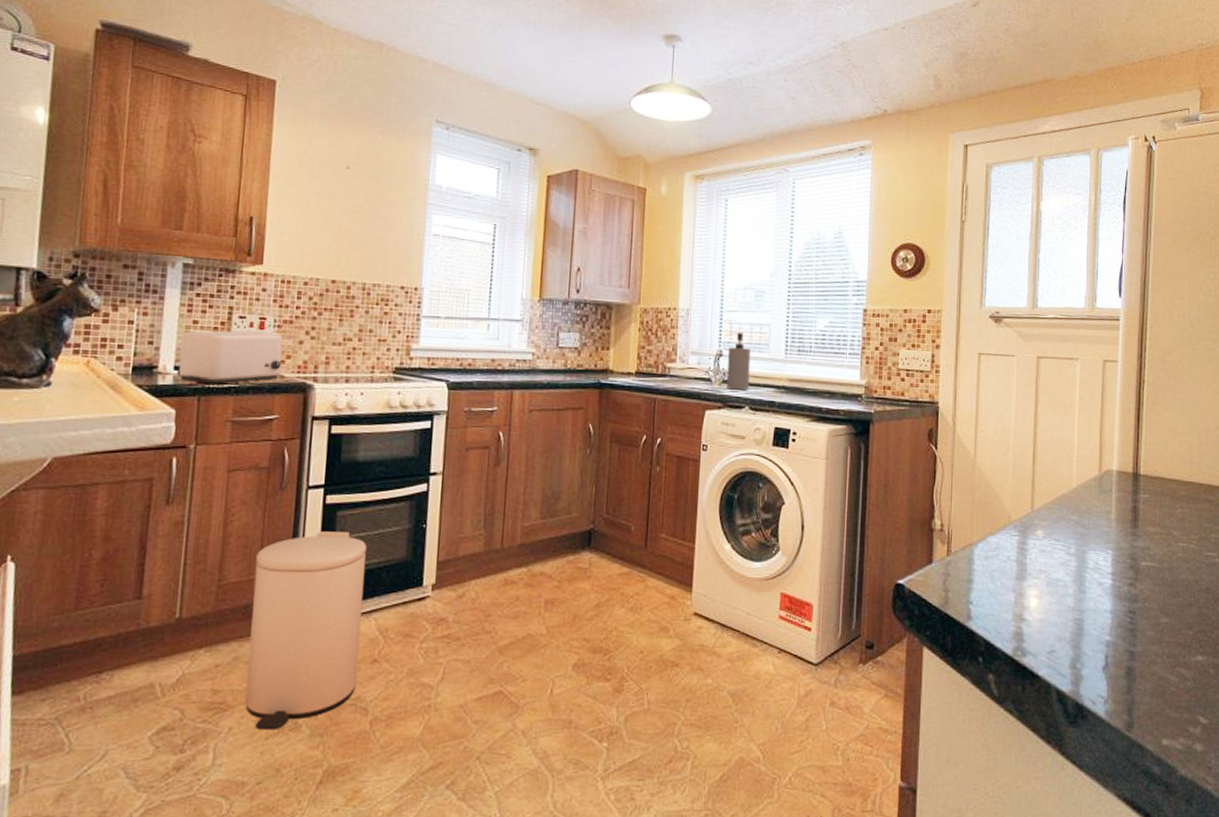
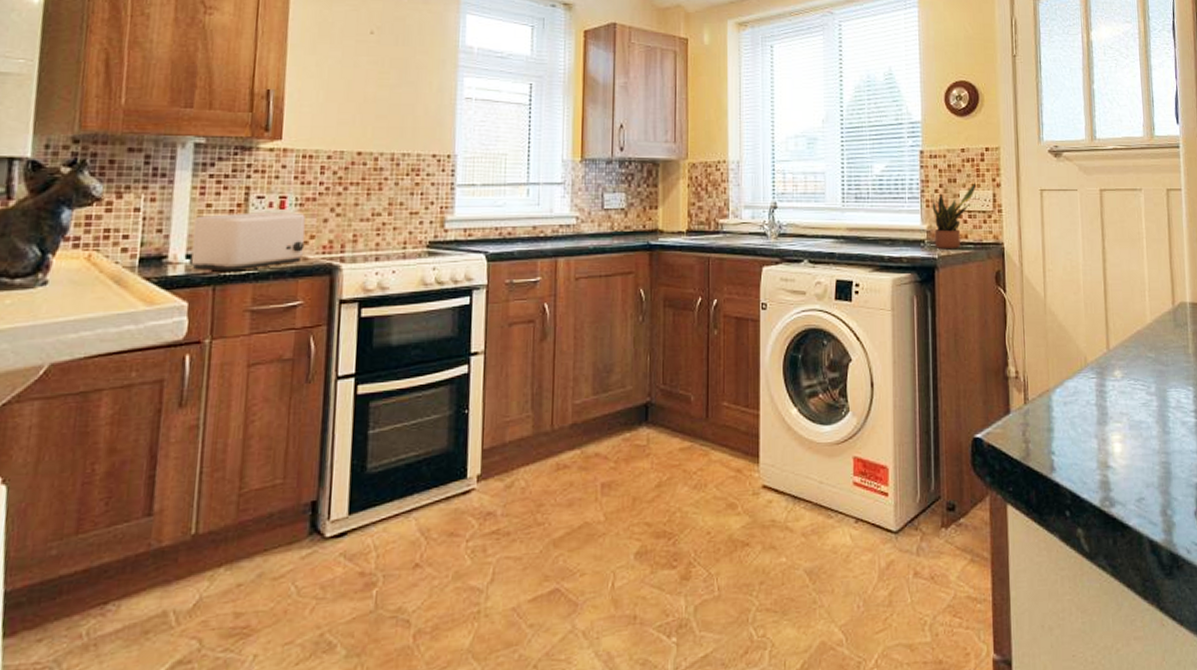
pedal bin: present [245,531,368,731] -> none [272,424,405,656]
soap dispenser: present [725,332,751,390] -> none [779,182,807,243]
potted plant: none [871,343,916,405] -> present [932,183,976,248]

